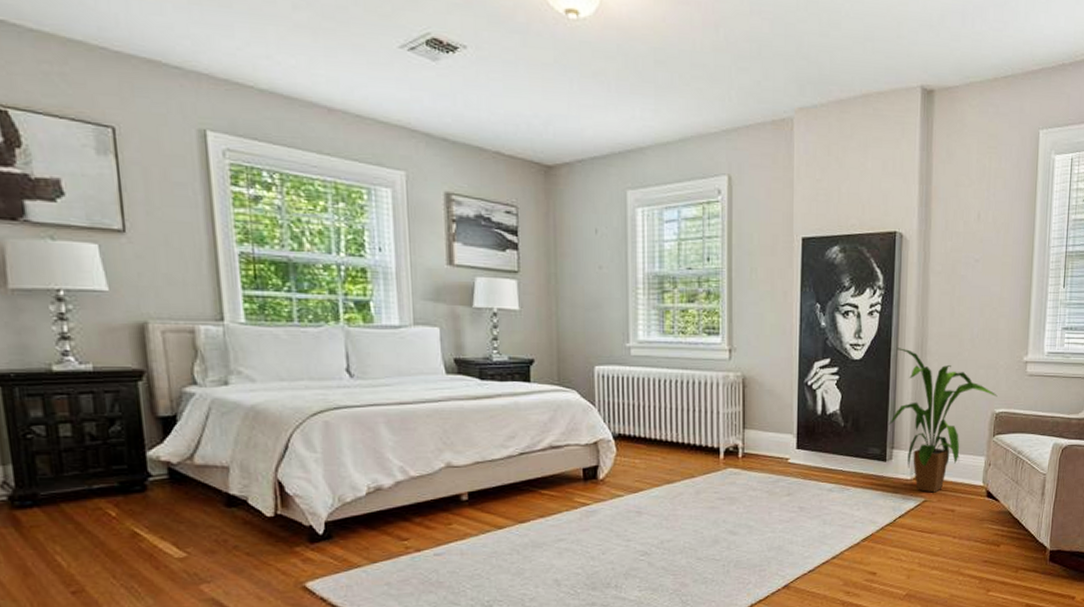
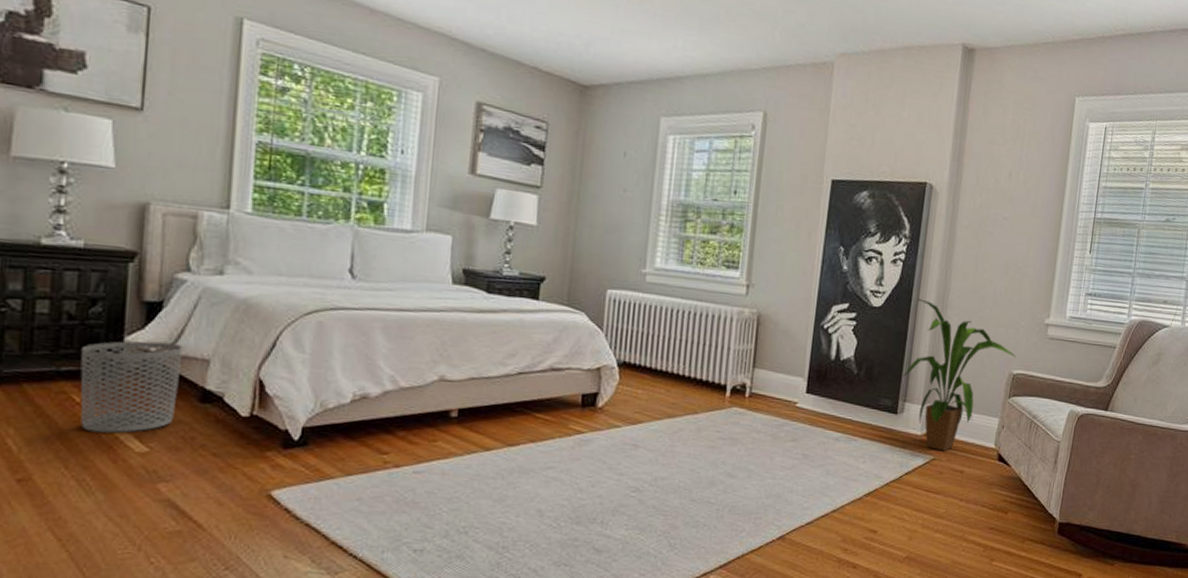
waste bin: none [109,454,205,543] -> present [80,341,183,433]

